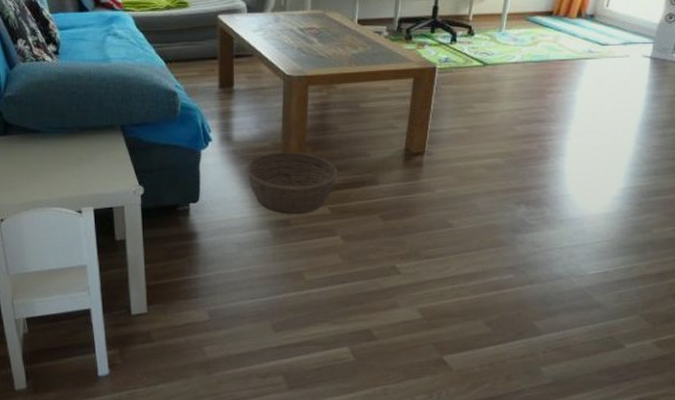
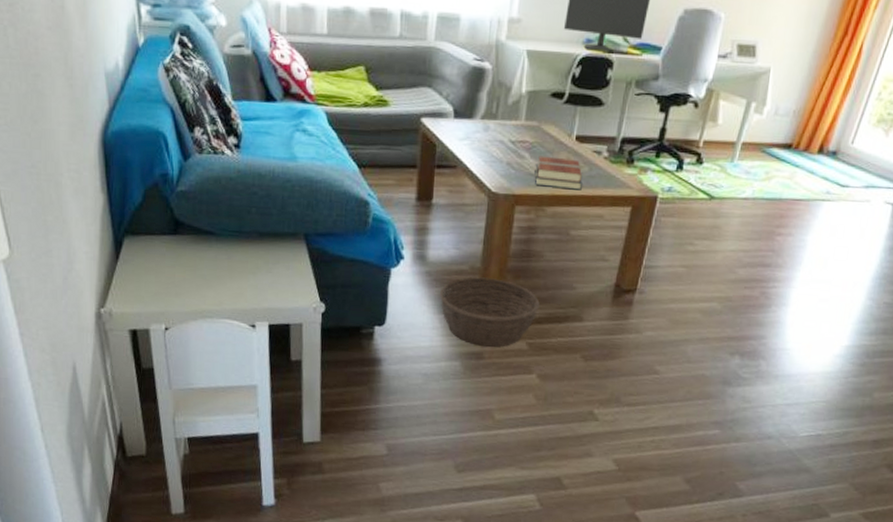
books: none [323,39,367,67] -> present [534,156,582,190]

